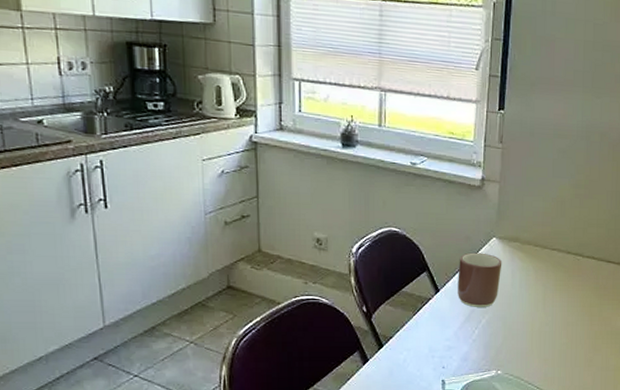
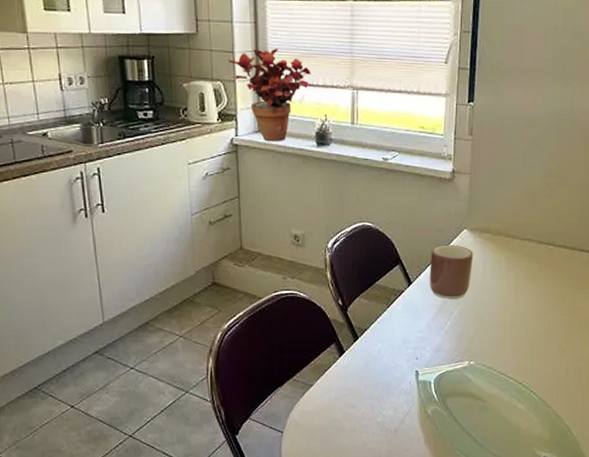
potted plant: none [247,44,337,142] -> present [227,49,311,142]

